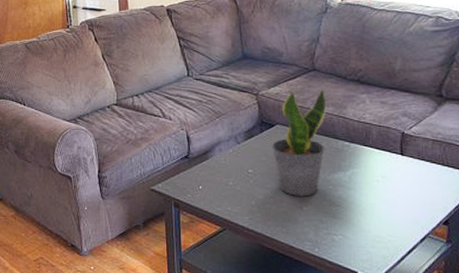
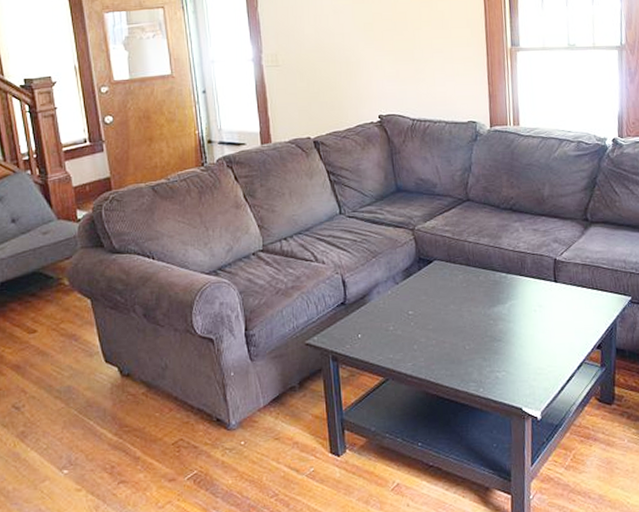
potted plant: present [271,89,326,196] -> none [430,220,484,335]

